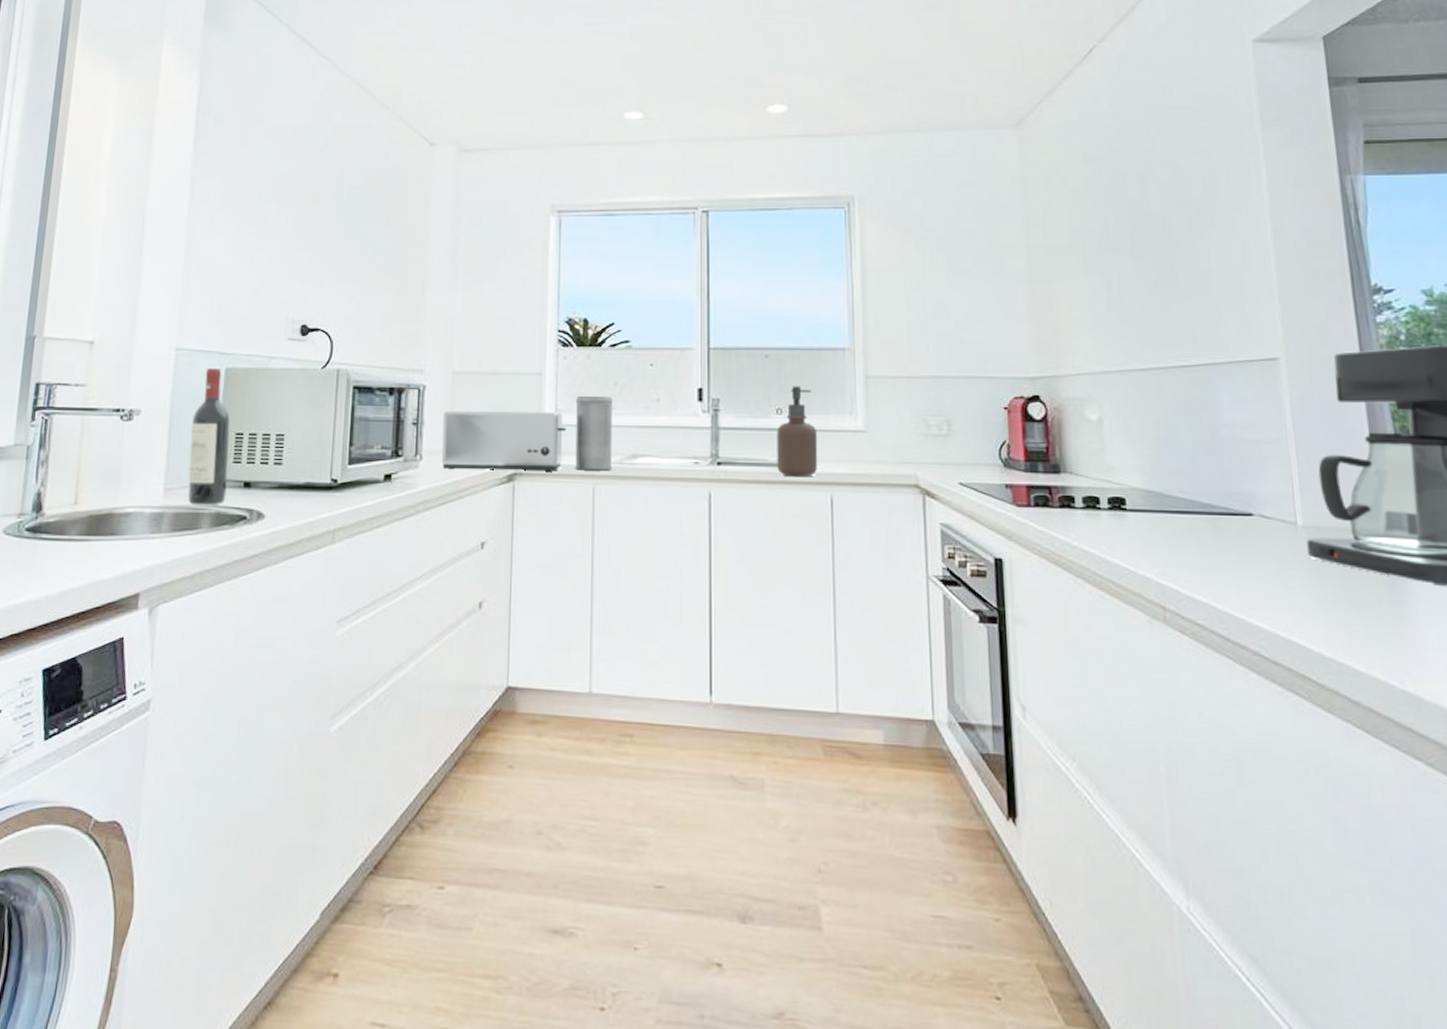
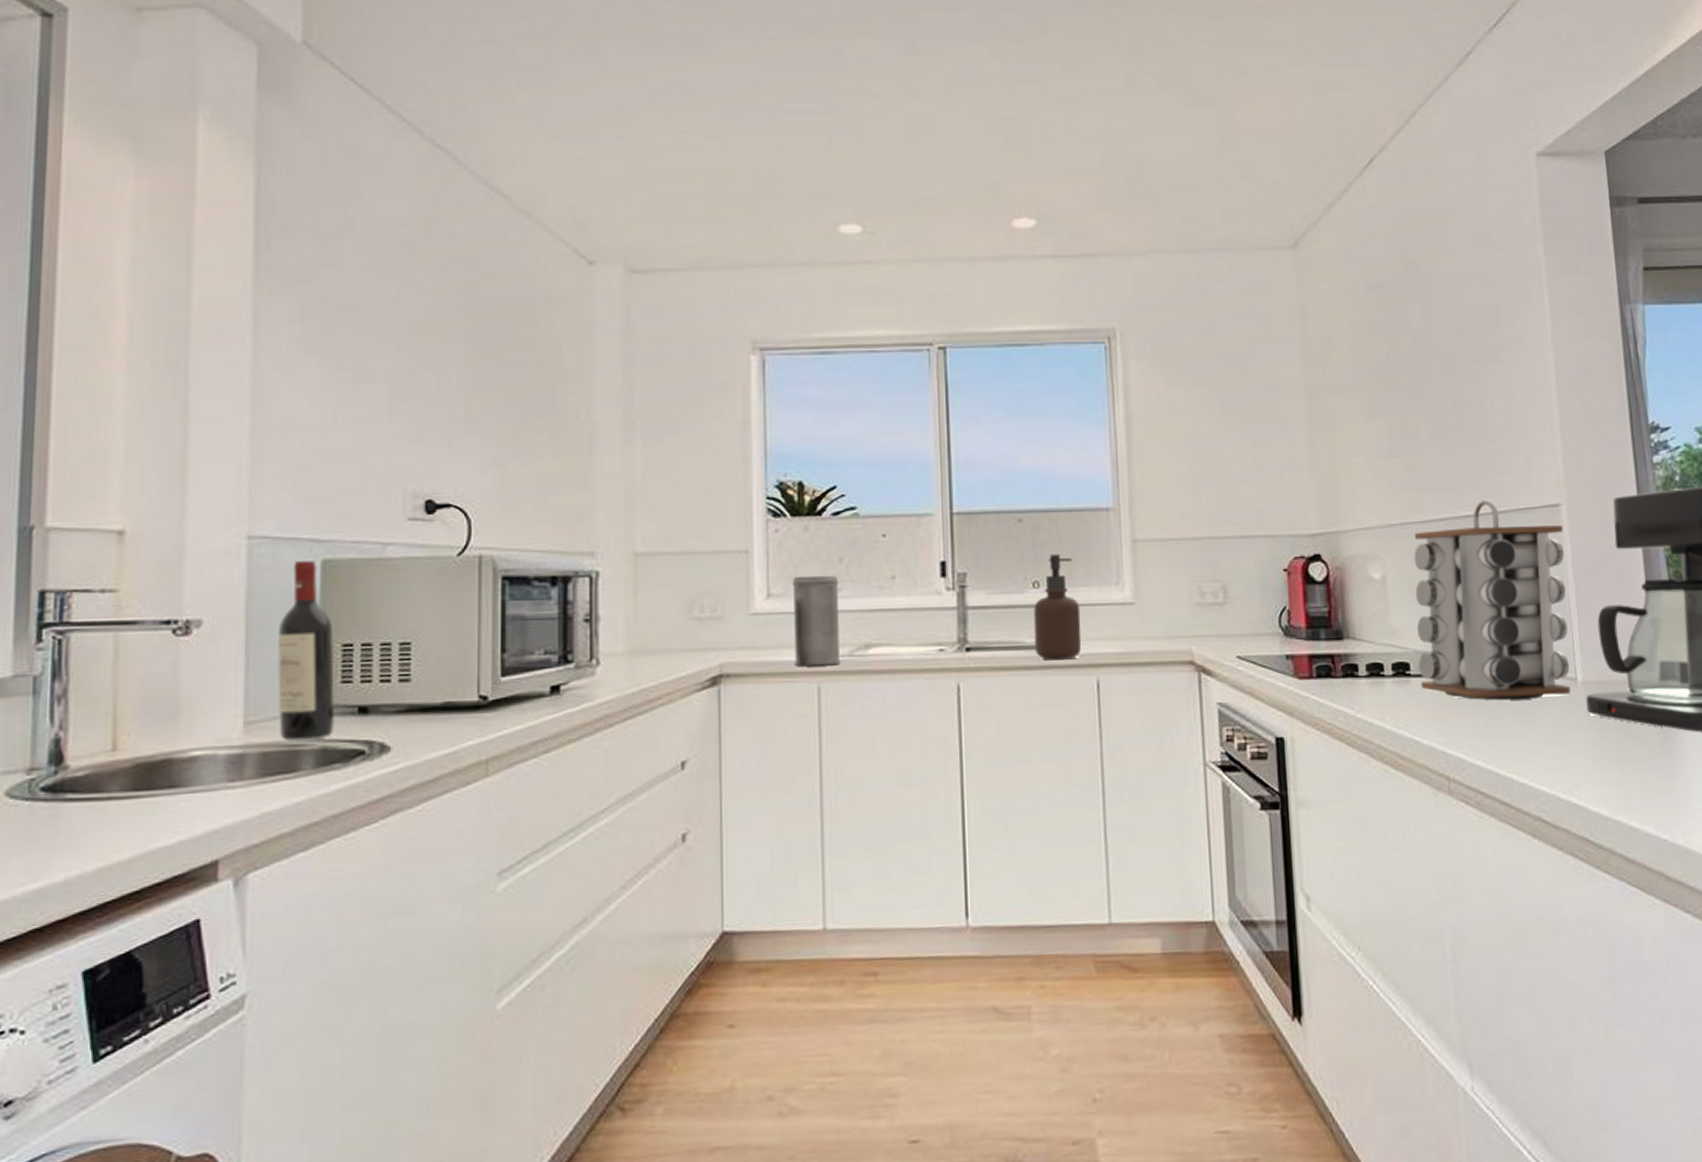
toaster: present [441,411,567,471] -> none [624,598,783,676]
spice rack: none [1130,351,1291,539] -> present [1413,499,1571,701]

